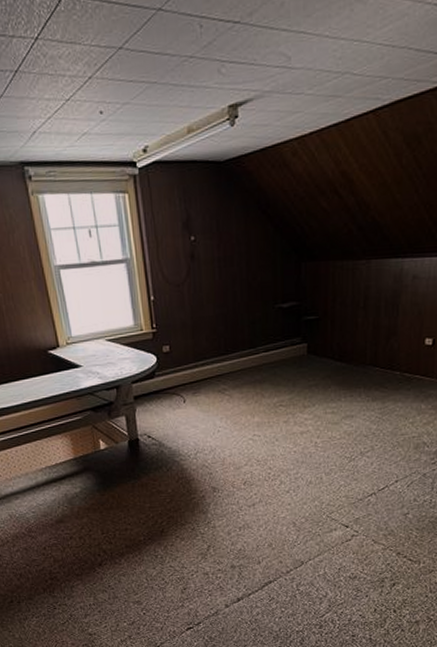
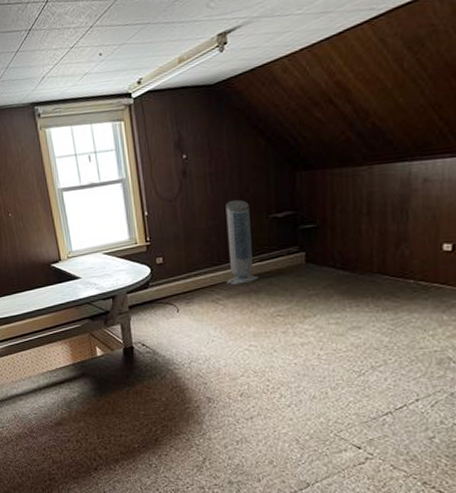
air purifier: none [232,287,264,375] -> present [225,199,259,285]

